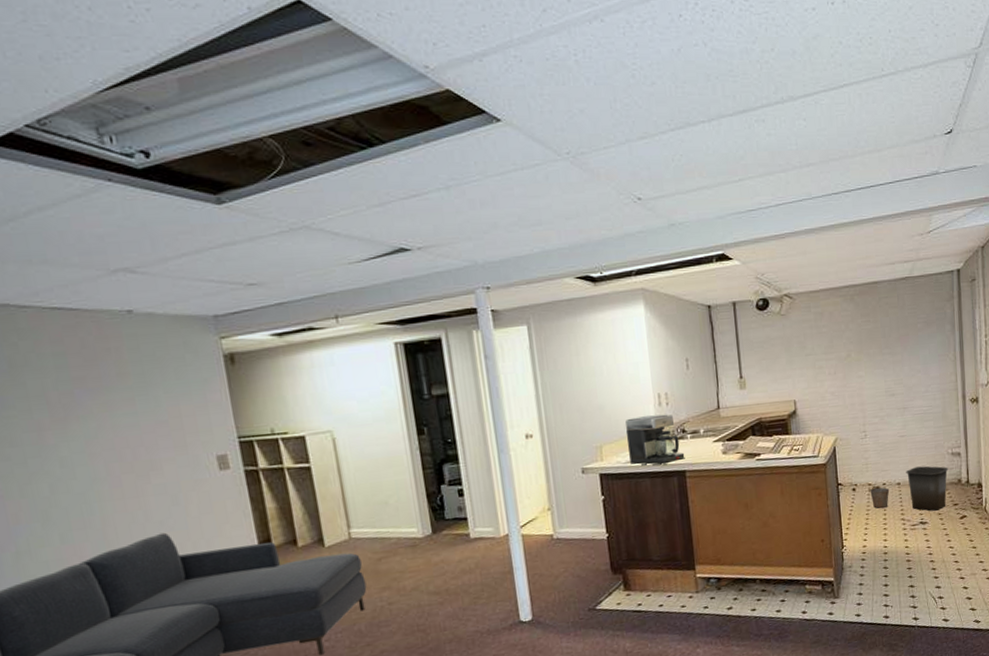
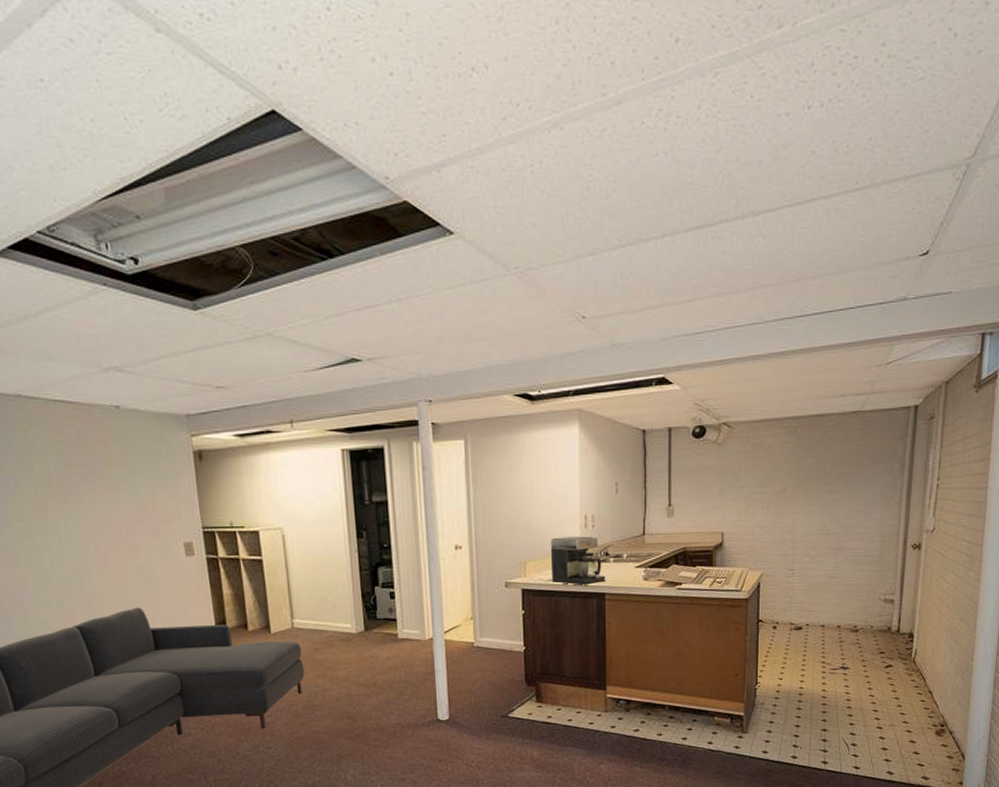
bucket: present [870,481,890,509] -> none [791,621,812,650]
waste bin: present [906,466,948,511] -> none [832,610,879,657]

